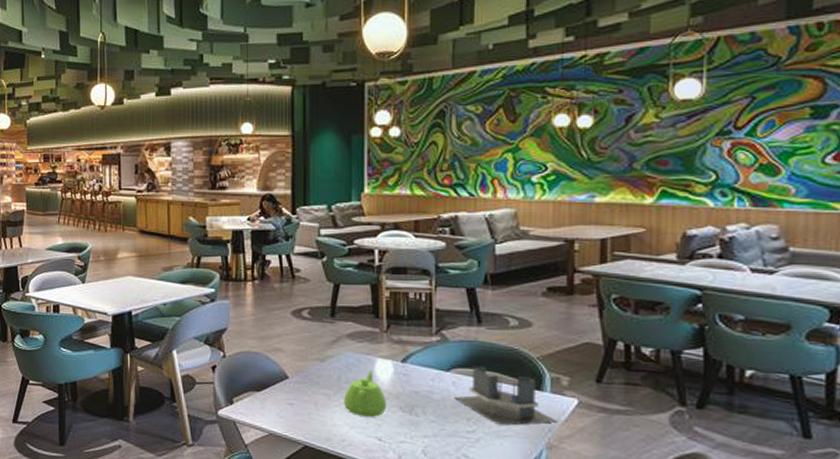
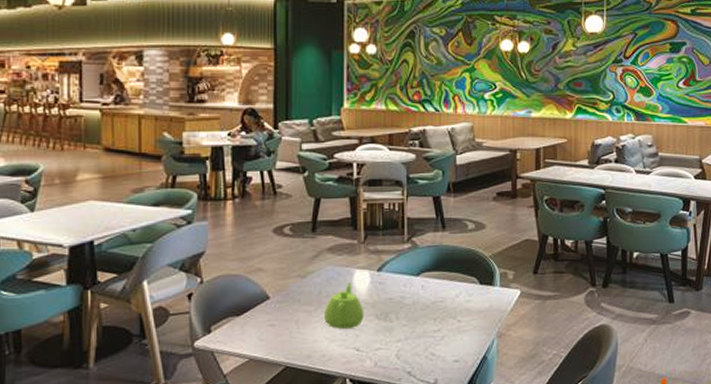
utensil holder: present [454,367,556,426] -> none [423,269,504,321]

